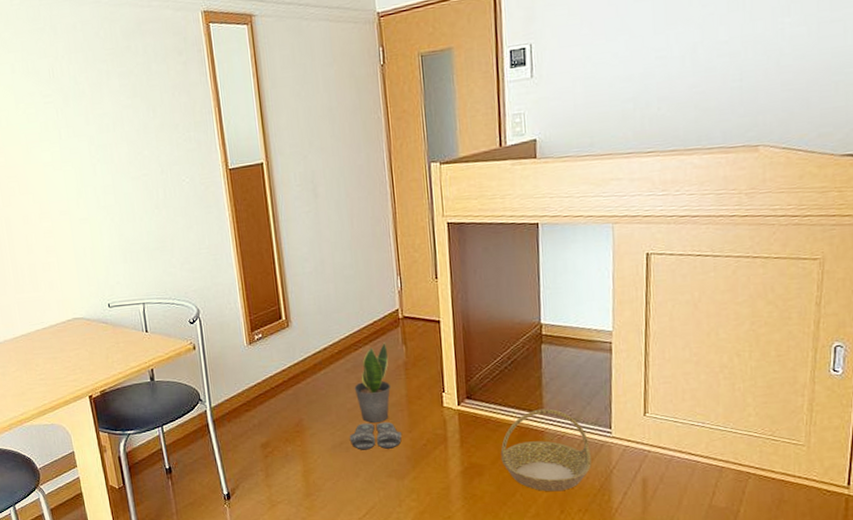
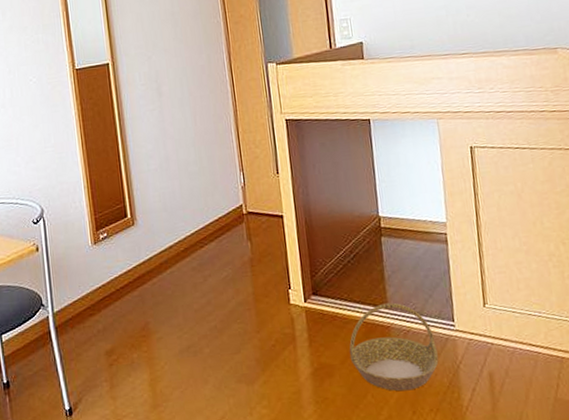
slippers: present [350,421,402,450] -> none [198,322,251,354]
potted plant: present [354,342,391,423] -> none [200,239,238,324]

